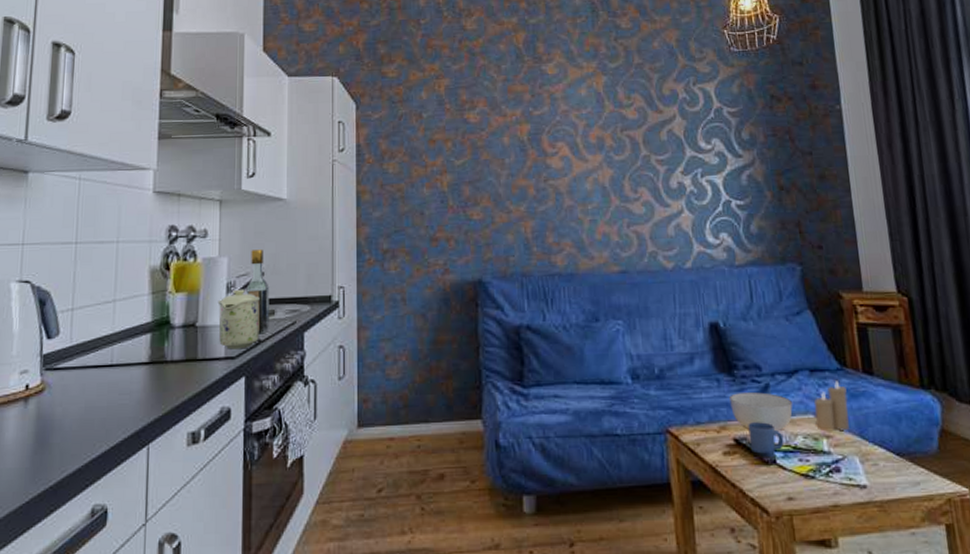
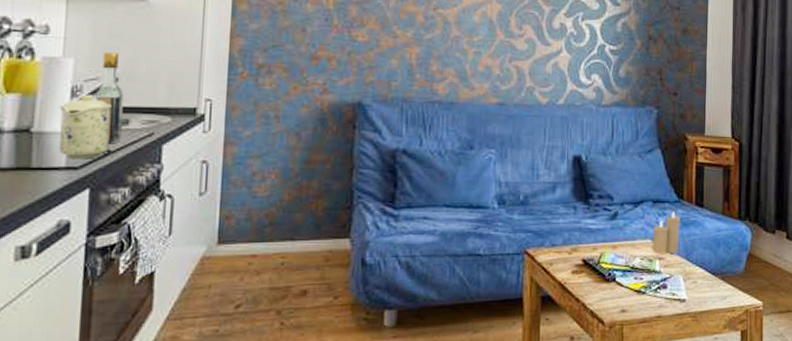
bowl: present [728,392,793,432] -> none [582,219,636,254]
mug: present [748,422,784,460] -> none [595,245,624,278]

